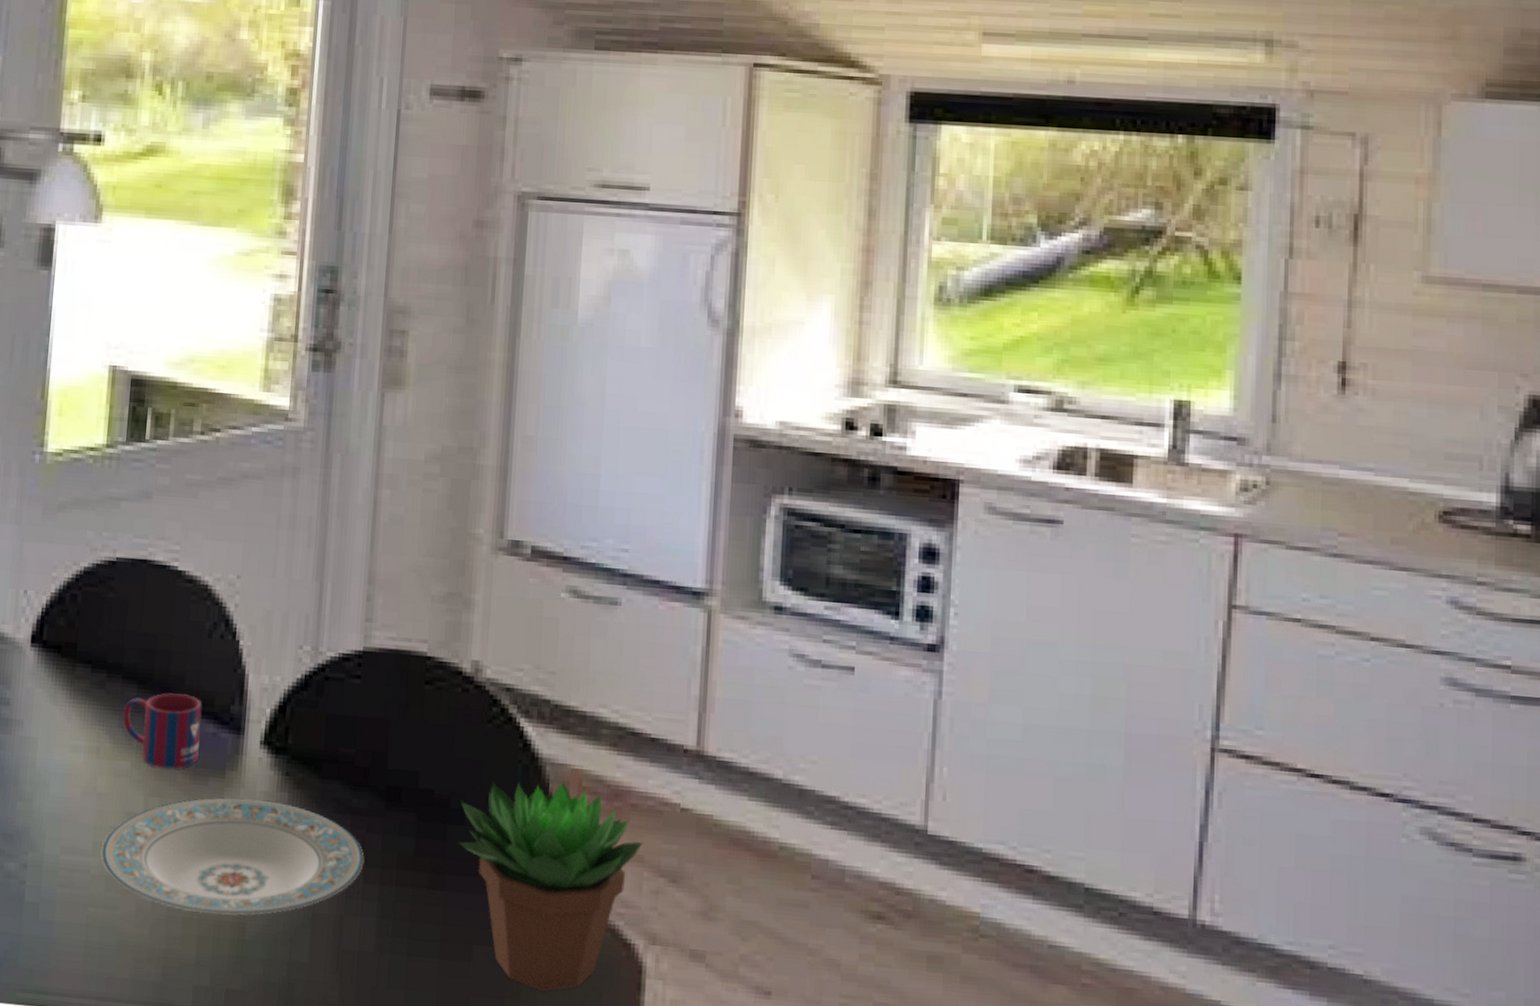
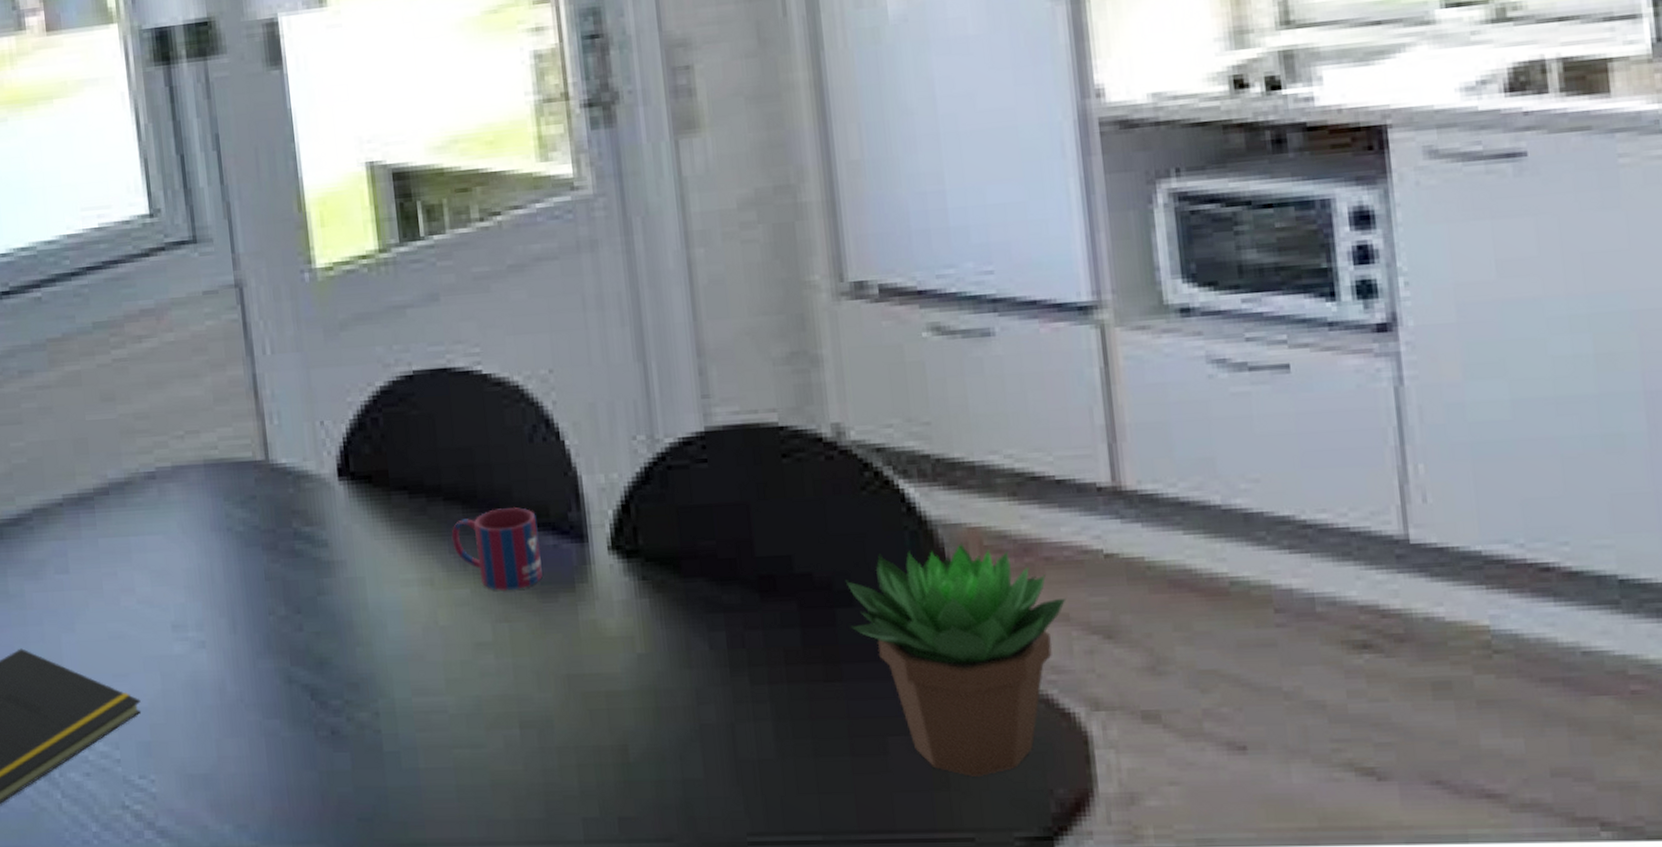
plate: present [100,796,364,915] -> none [454,609,747,740]

